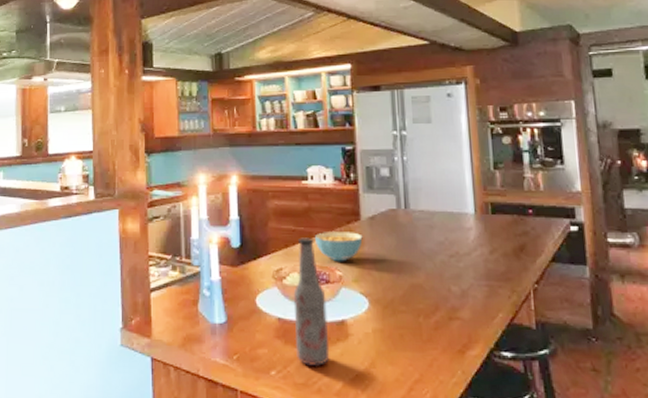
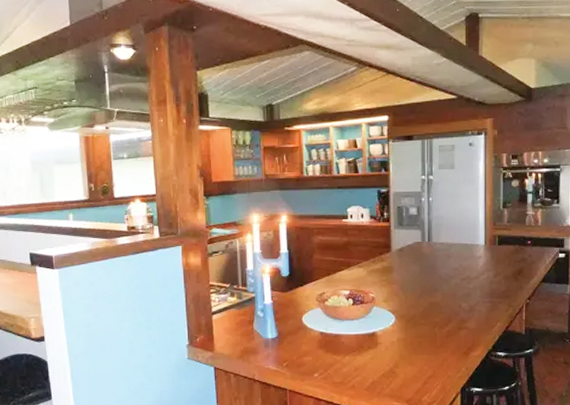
bottle: present [293,237,330,367] -> none [333,267,362,369]
cereal bowl: present [314,232,363,262] -> none [352,261,392,286]

